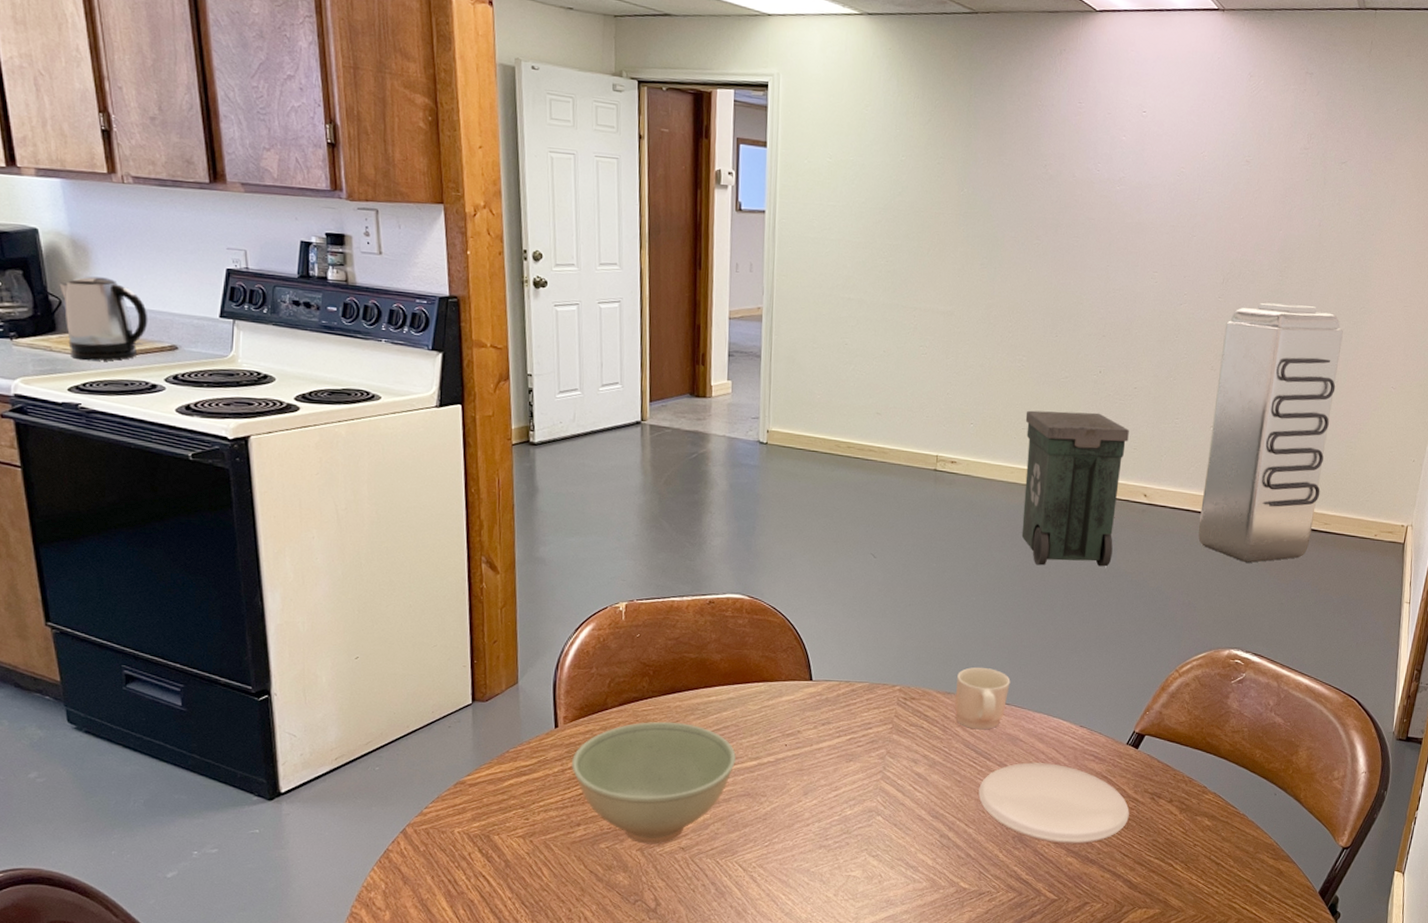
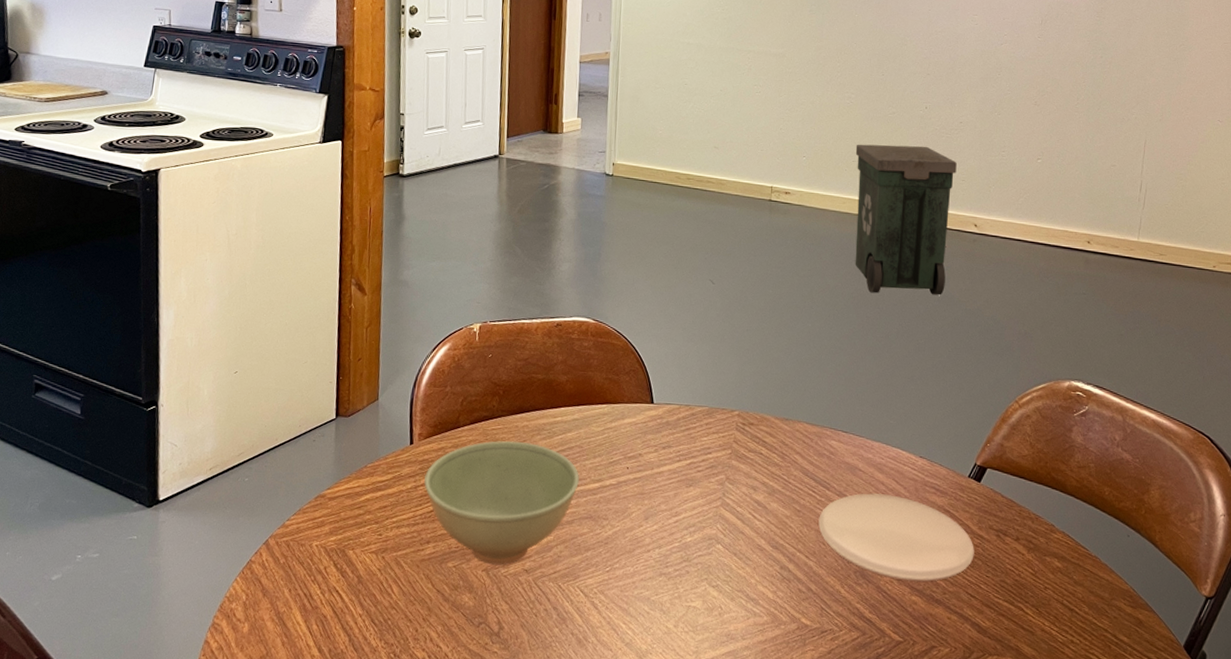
kettle: present [59,276,148,361] -> none [17,33,86,105]
mug: present [955,667,1011,730] -> none [793,394,848,458]
water dispenser: present [1198,302,1343,563] -> none [1031,41,1164,293]

